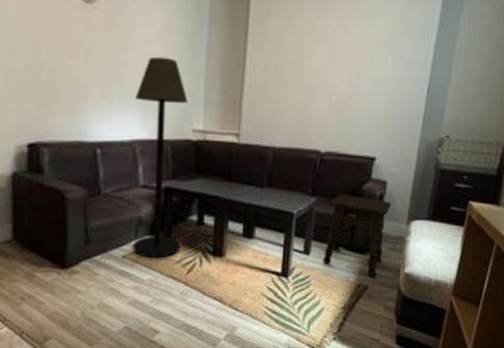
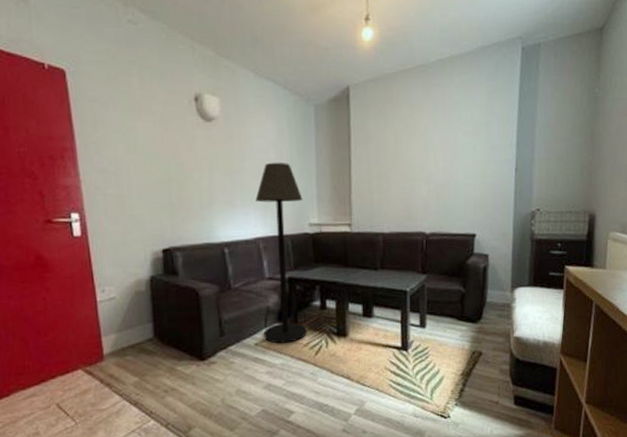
side table: present [323,194,392,277] -> none [438,269,495,344]

